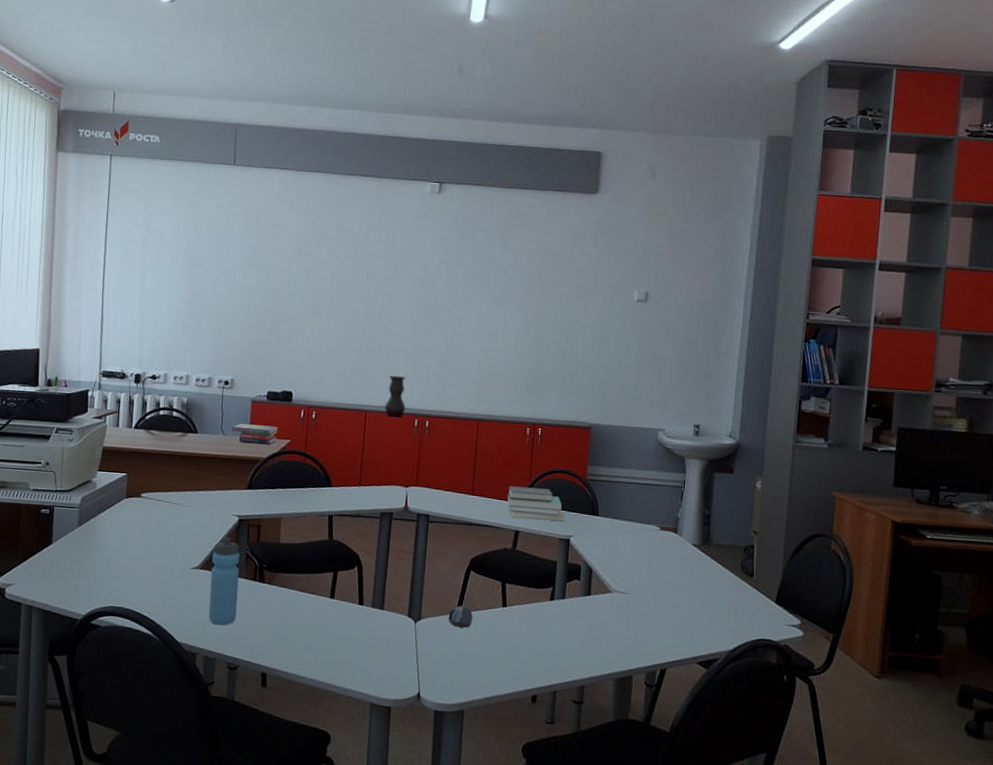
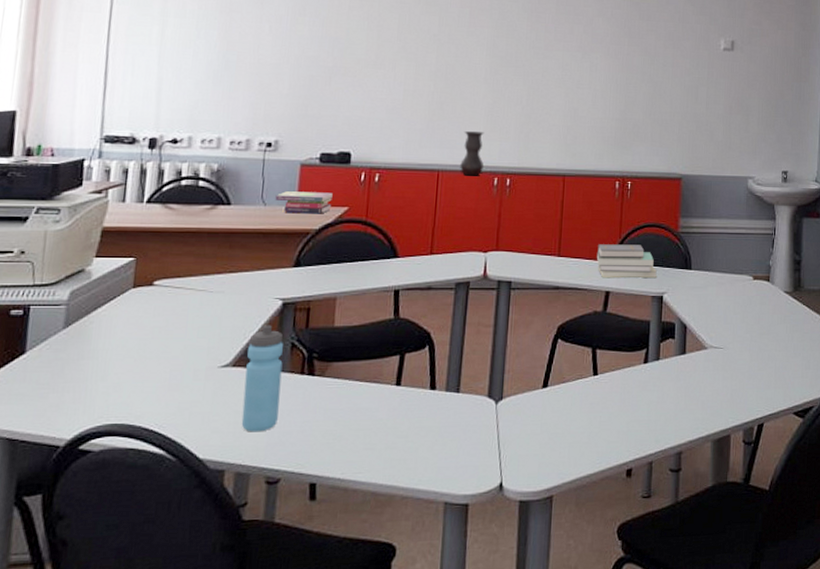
computer mouse: present [448,605,473,628] -> none [533,379,562,403]

